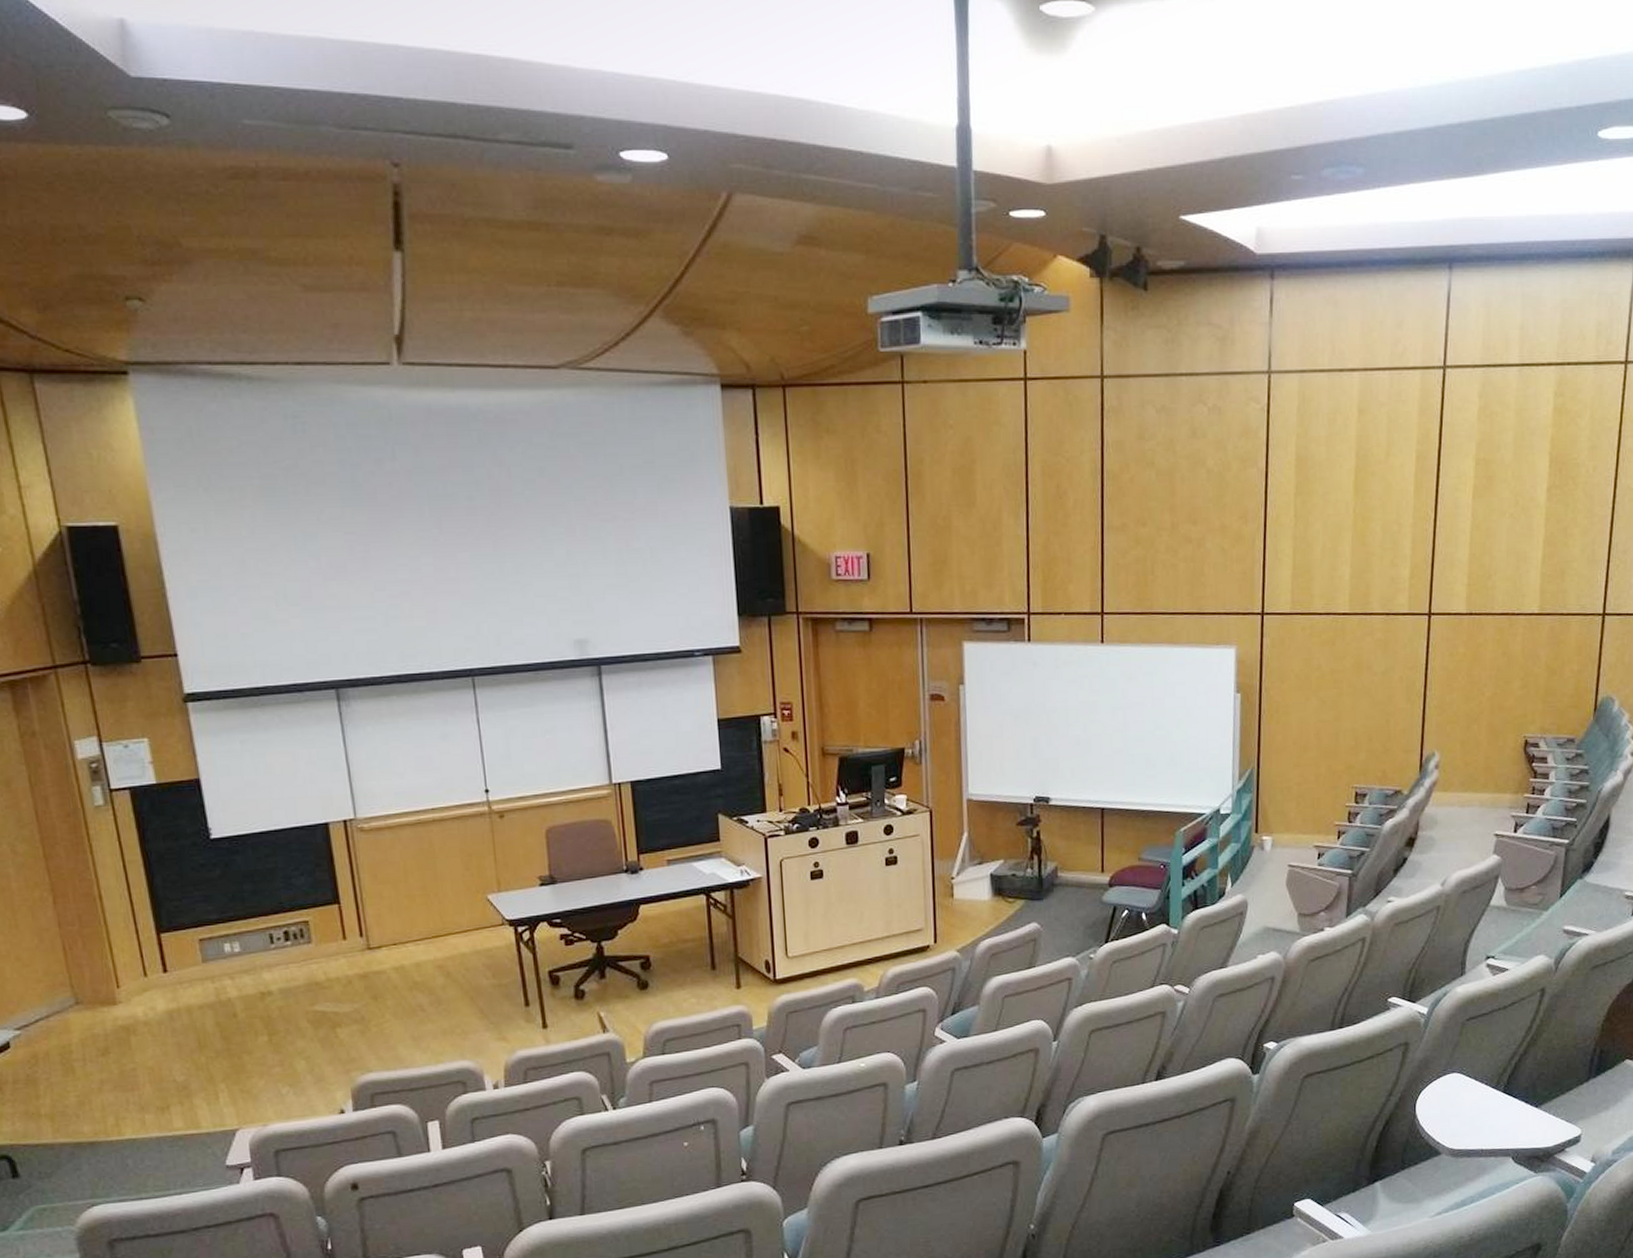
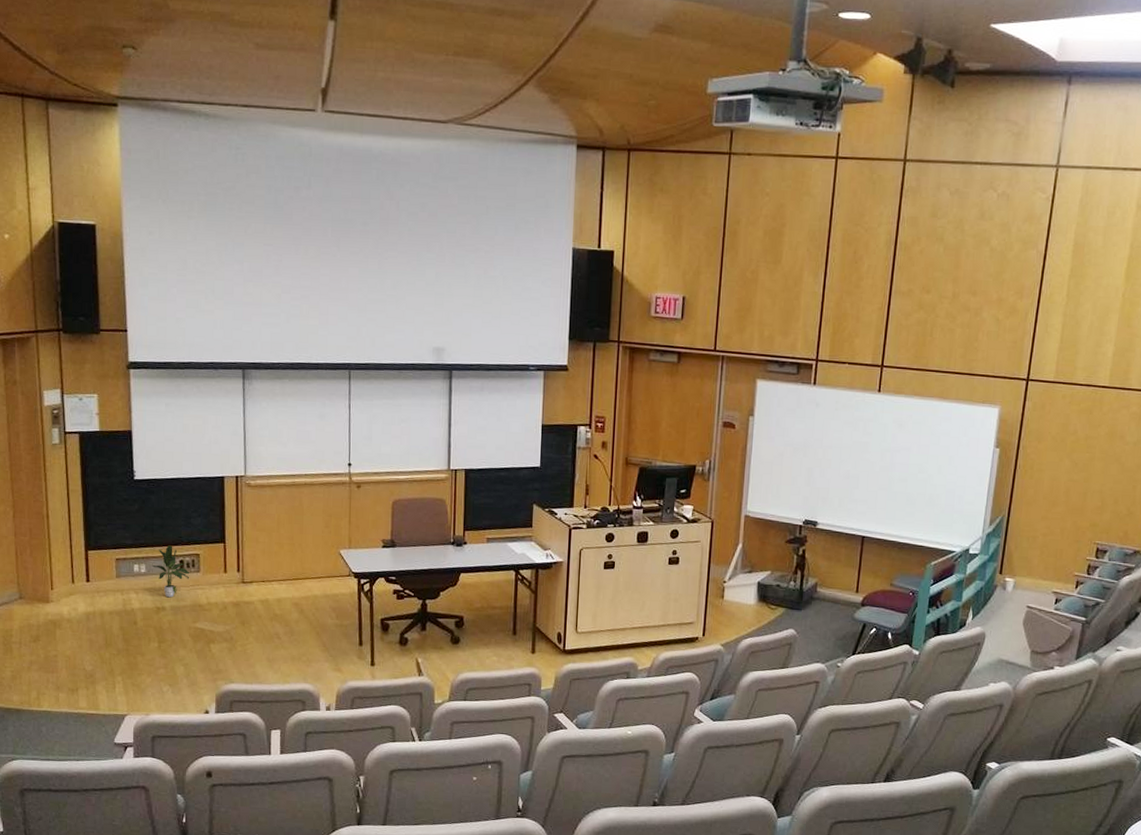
potted plant: none [248,915,300,979] -> present [152,545,190,598]

